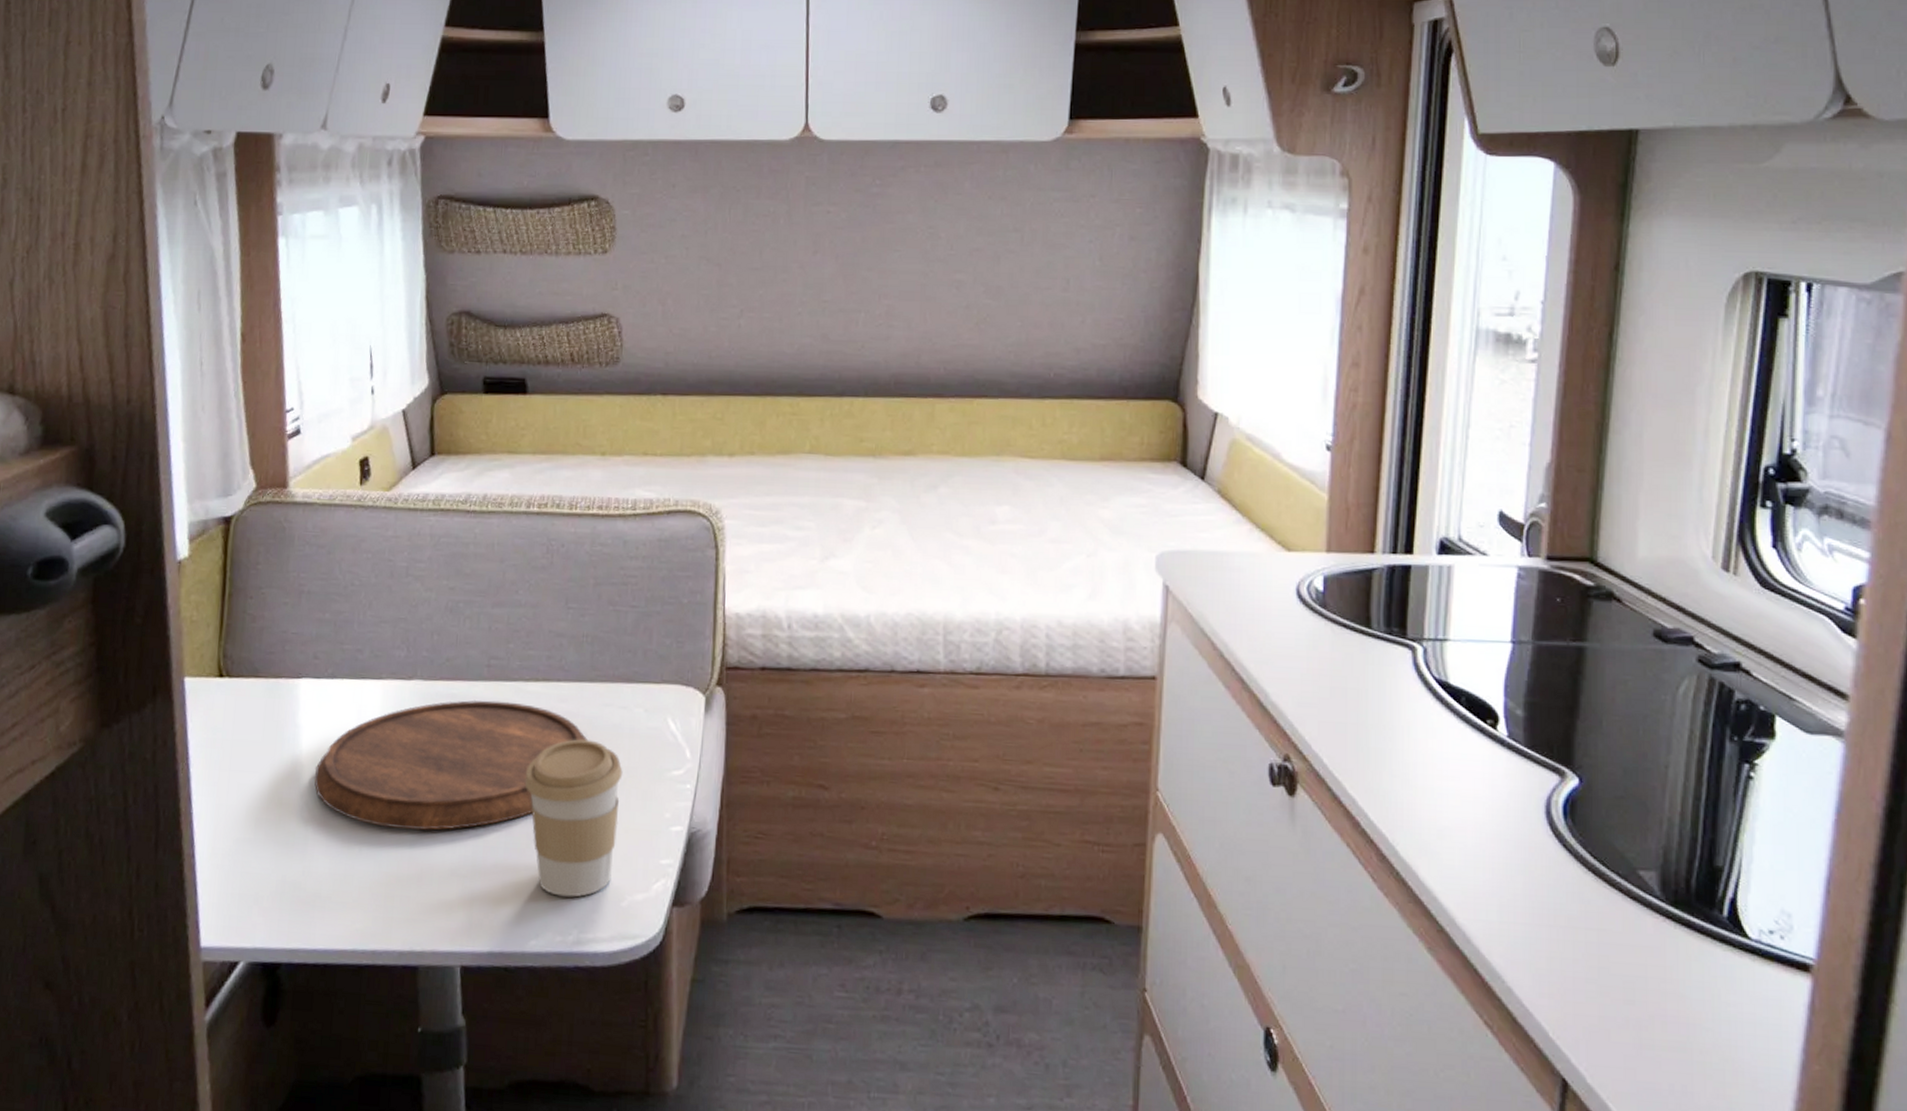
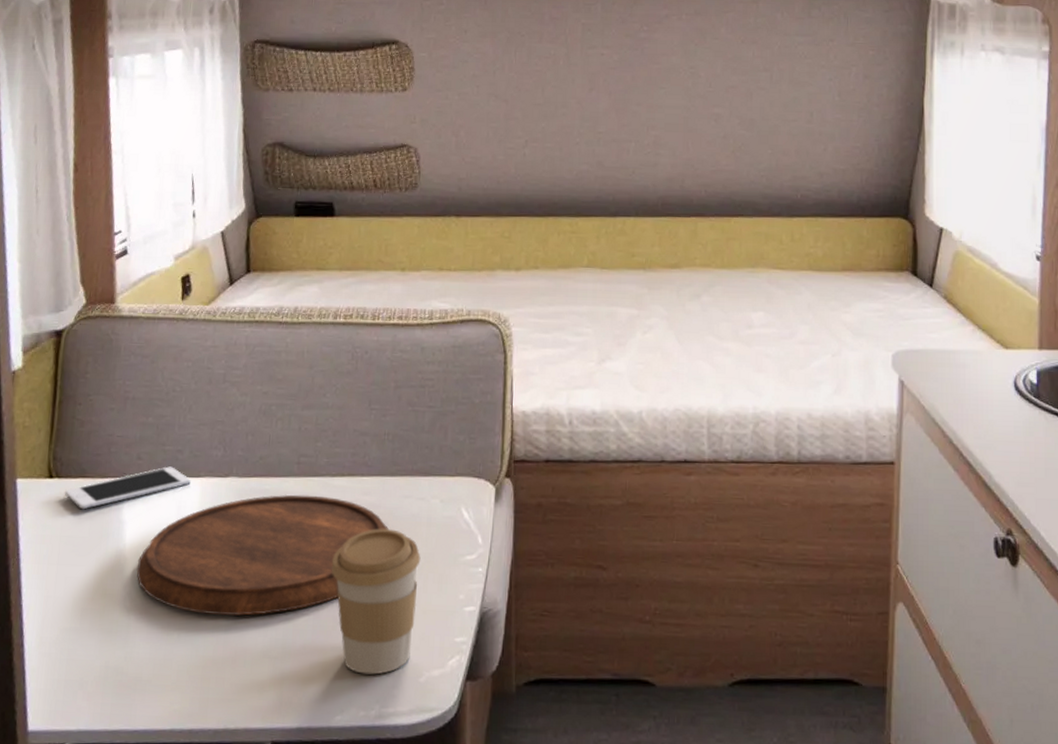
cell phone: none [235,667,372,712] -> present [64,466,191,510]

